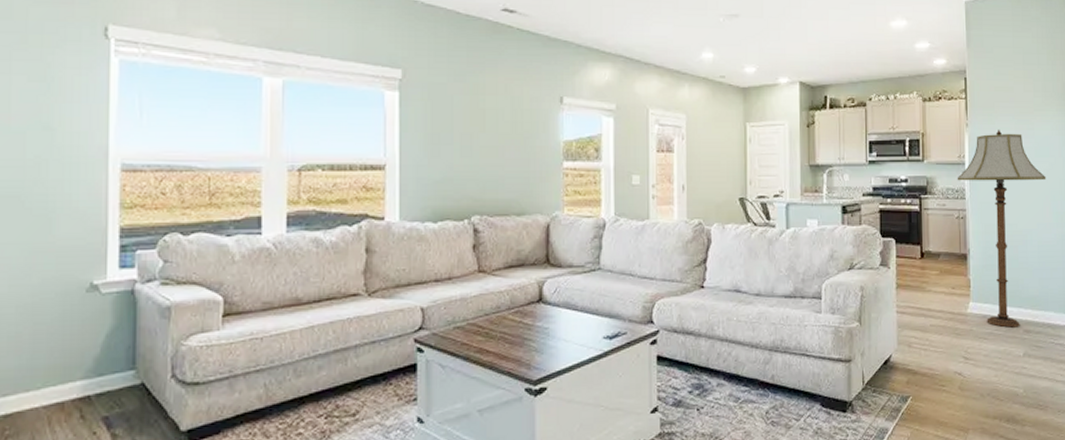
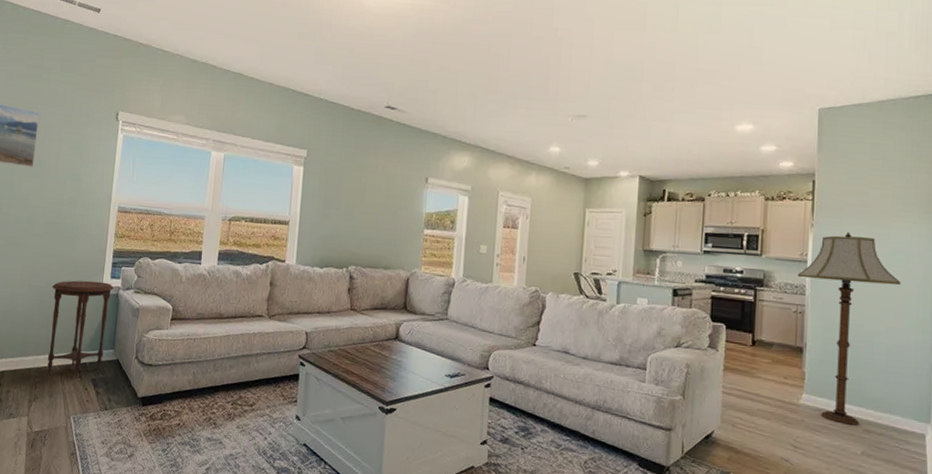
side table: none [19,275,126,422] -> present [47,280,114,379]

